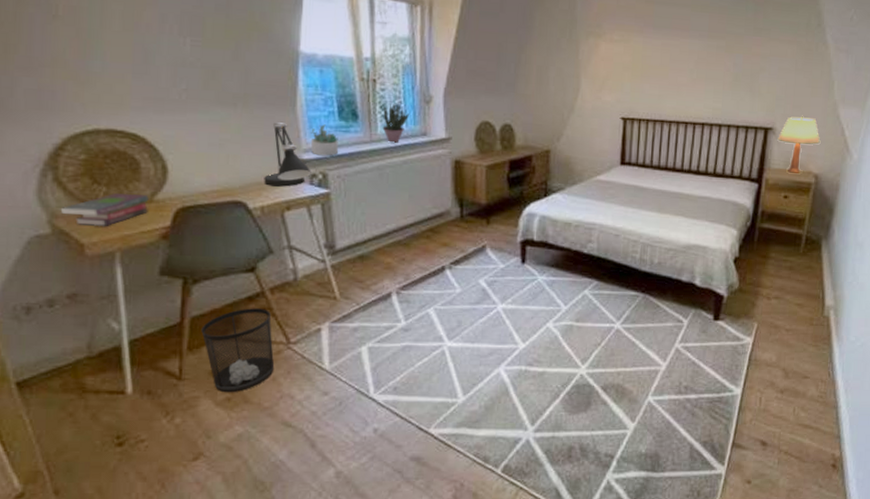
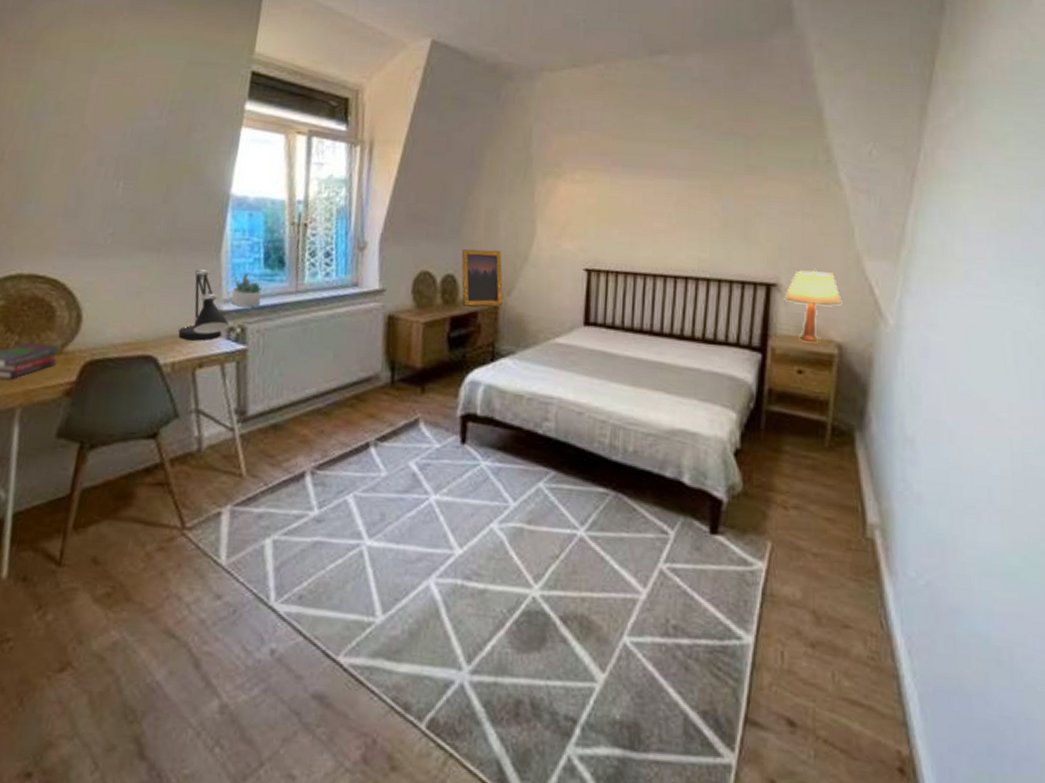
waste bin: present [201,308,275,393] -> none [90,481,168,587]
potted plant: present [382,103,410,143] -> none [310,249,342,294]
picture frame: none [517,101,553,151] -> present [461,249,503,307]

